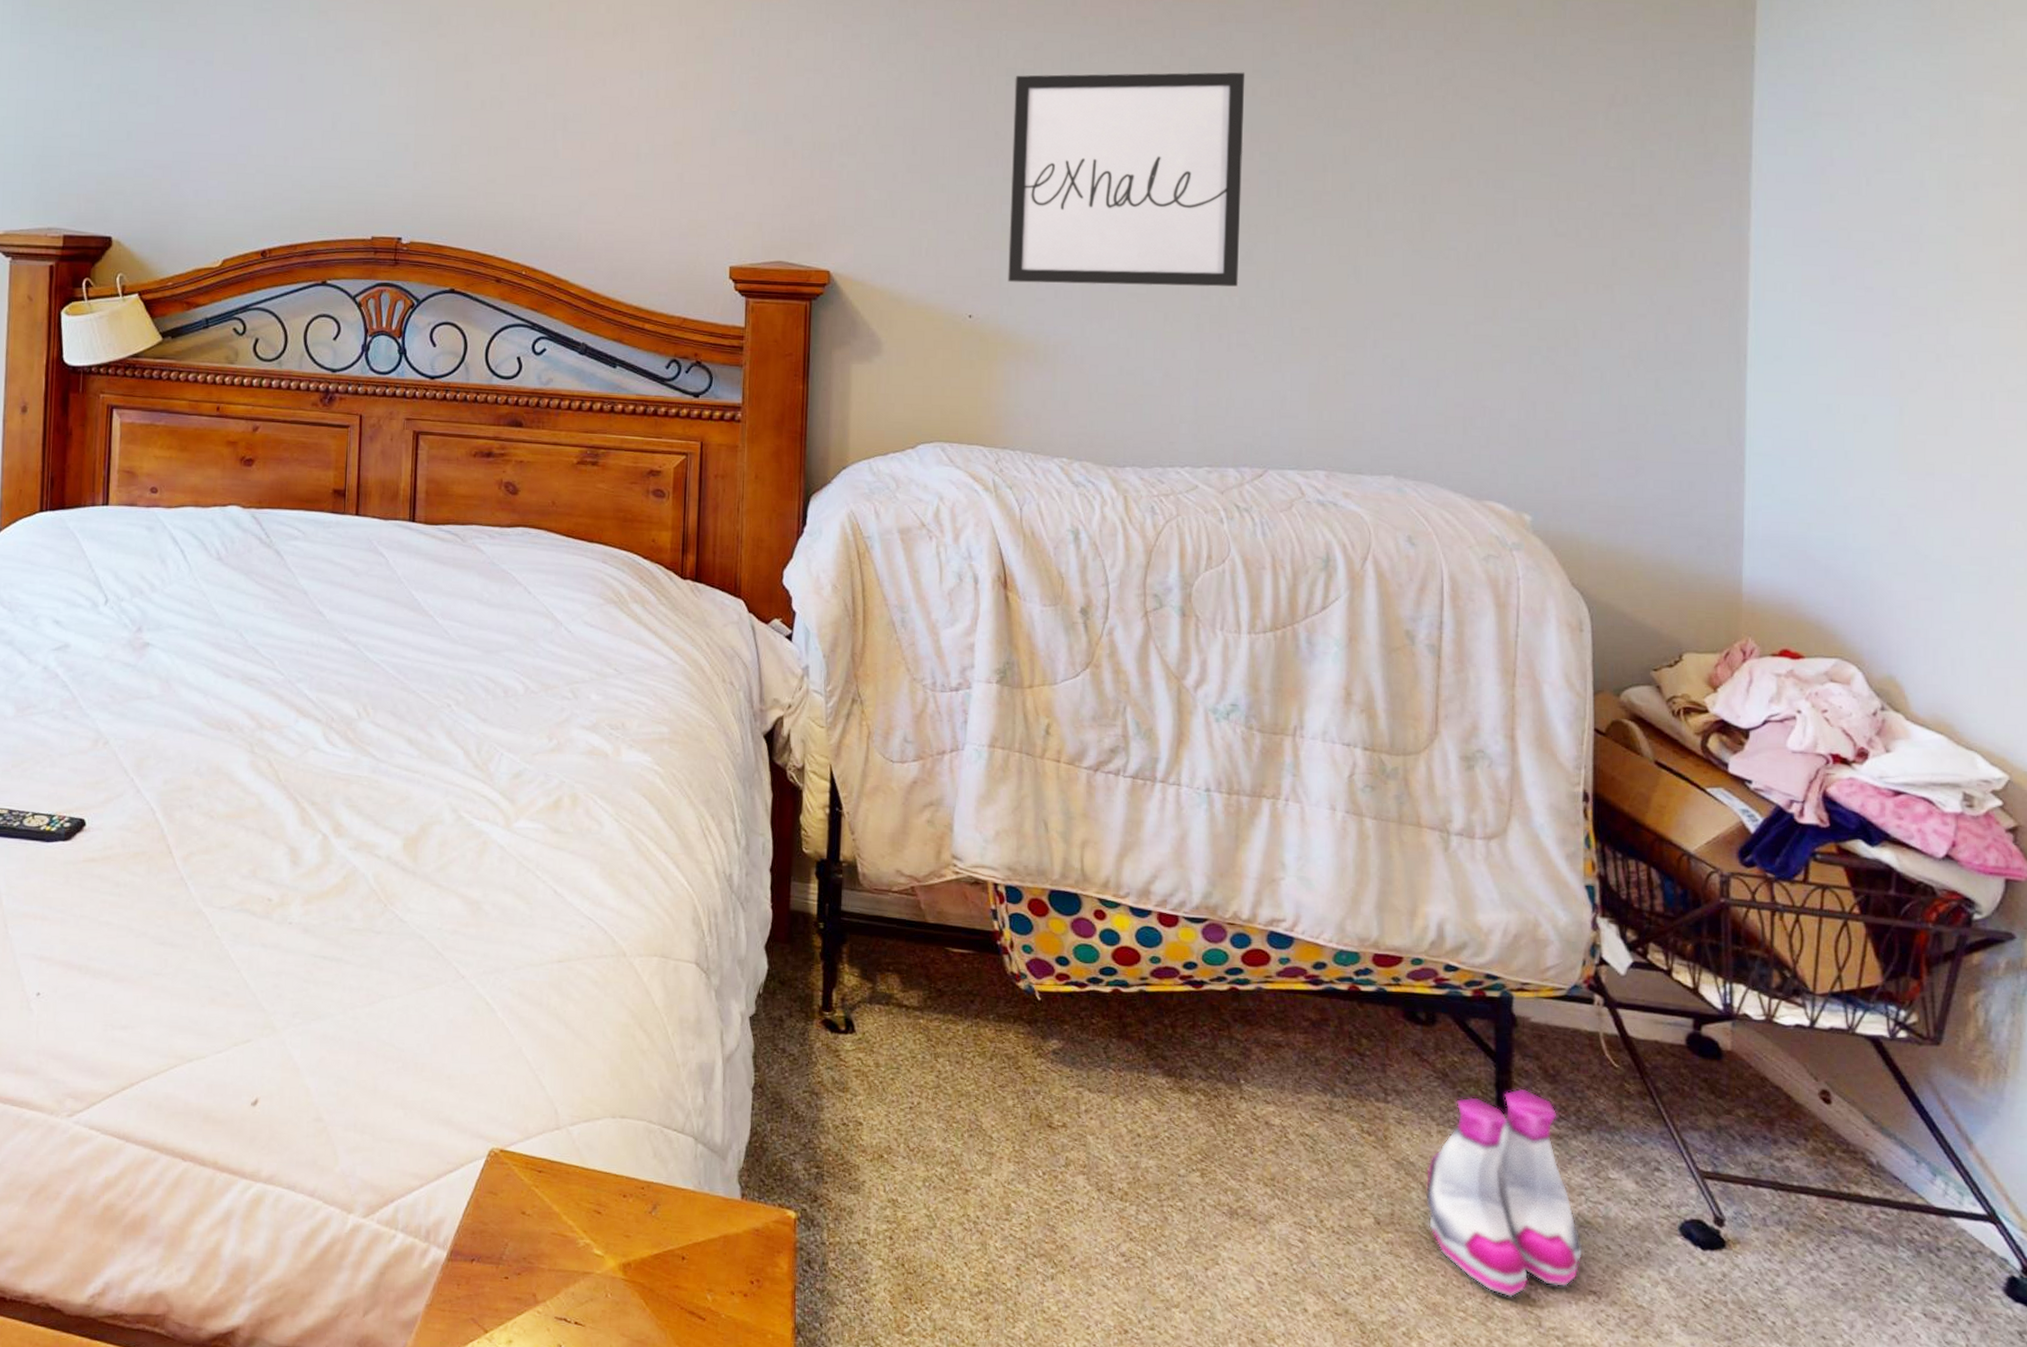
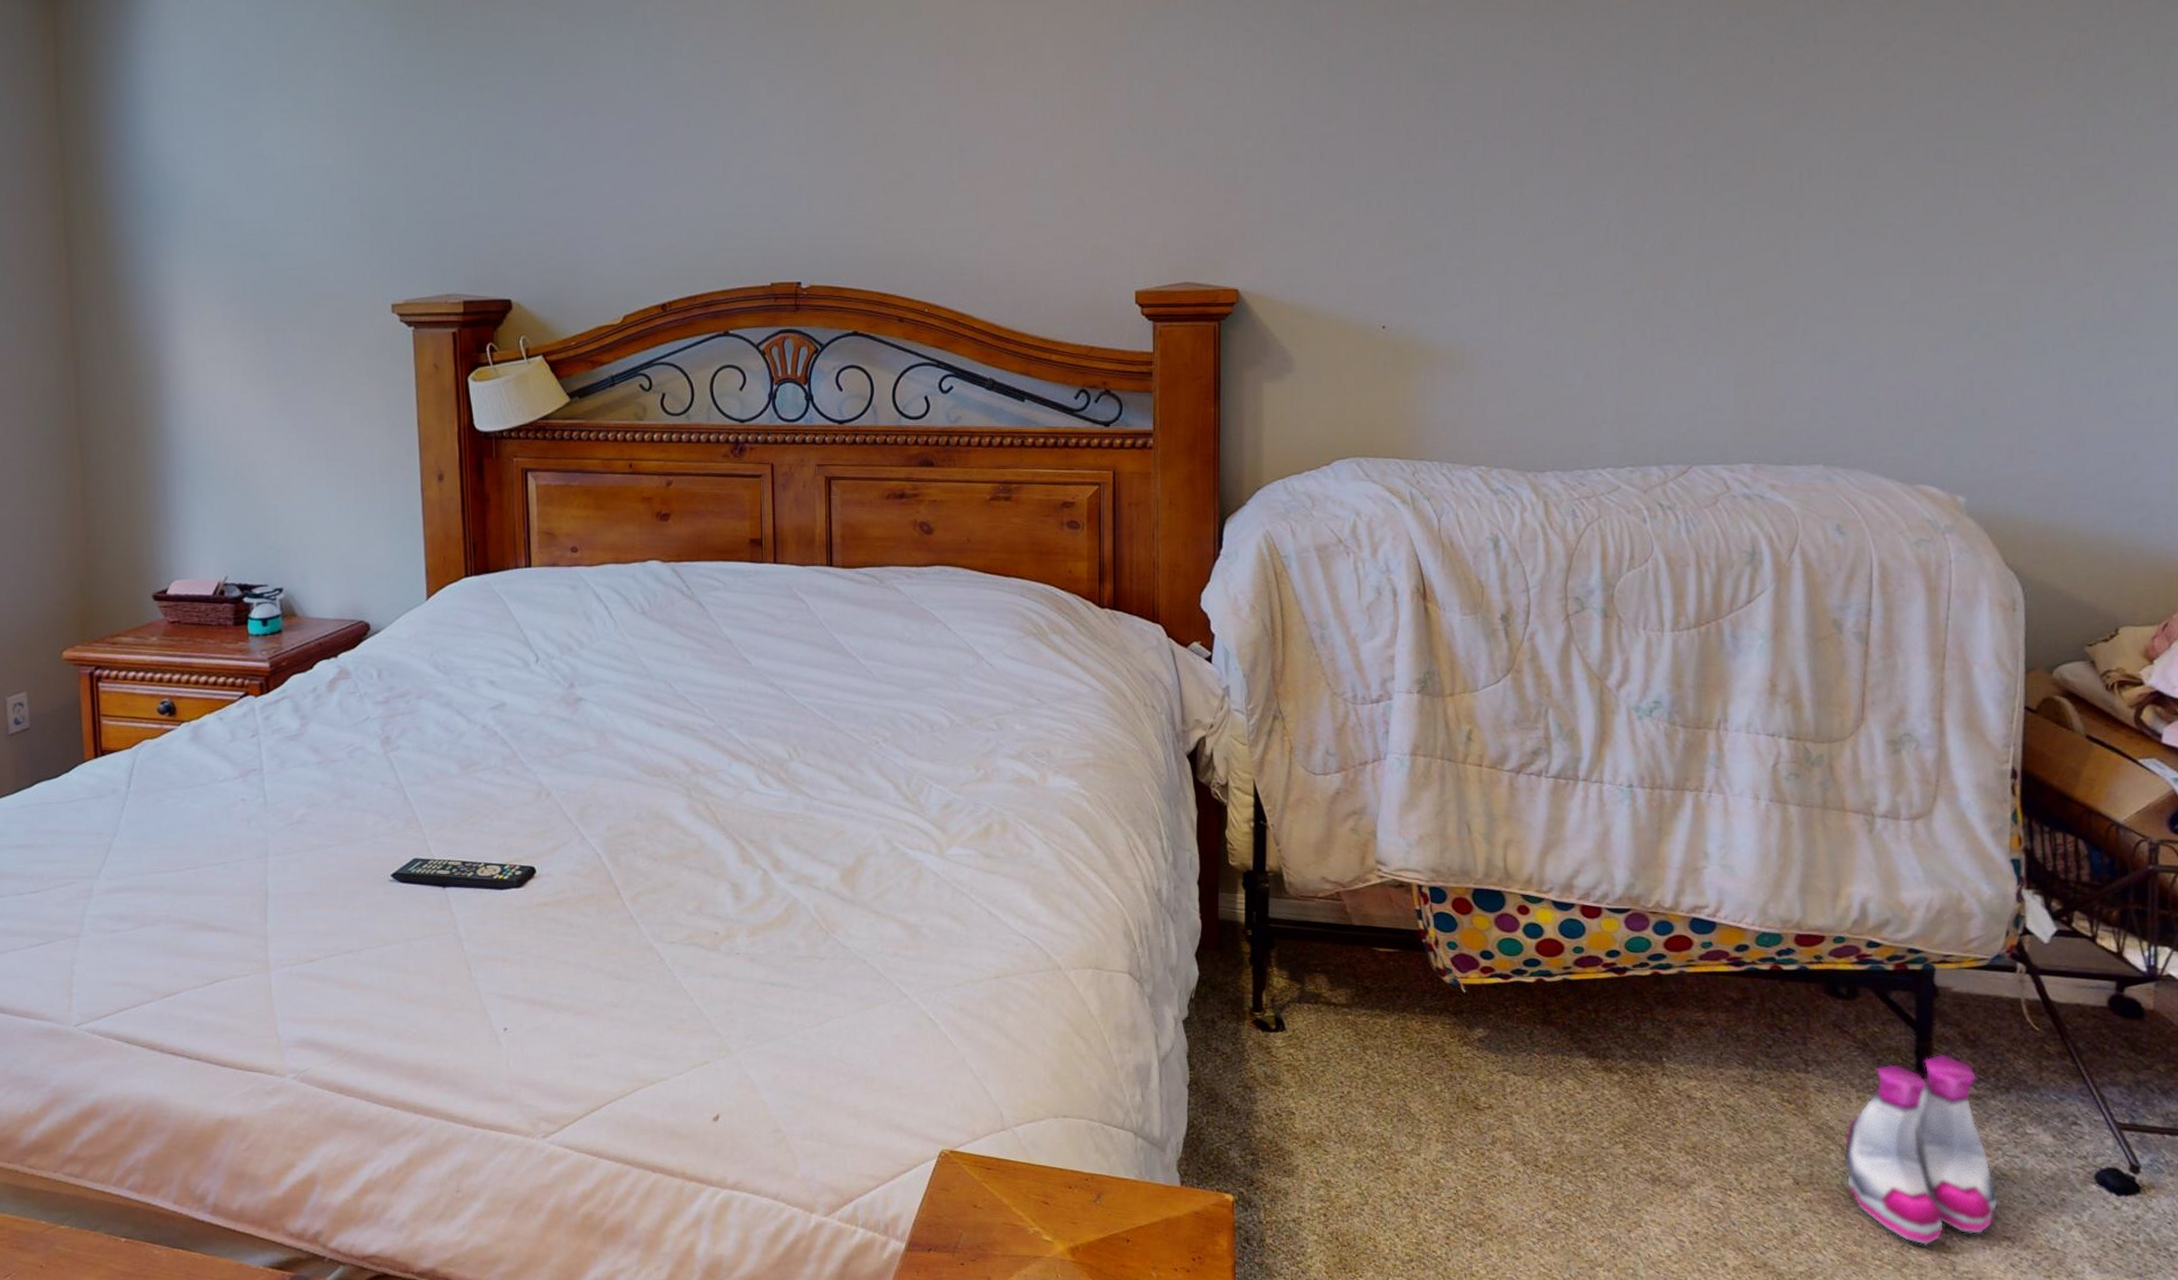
wall art: present [1008,72,1245,288] -> none [1422,51,1670,290]

